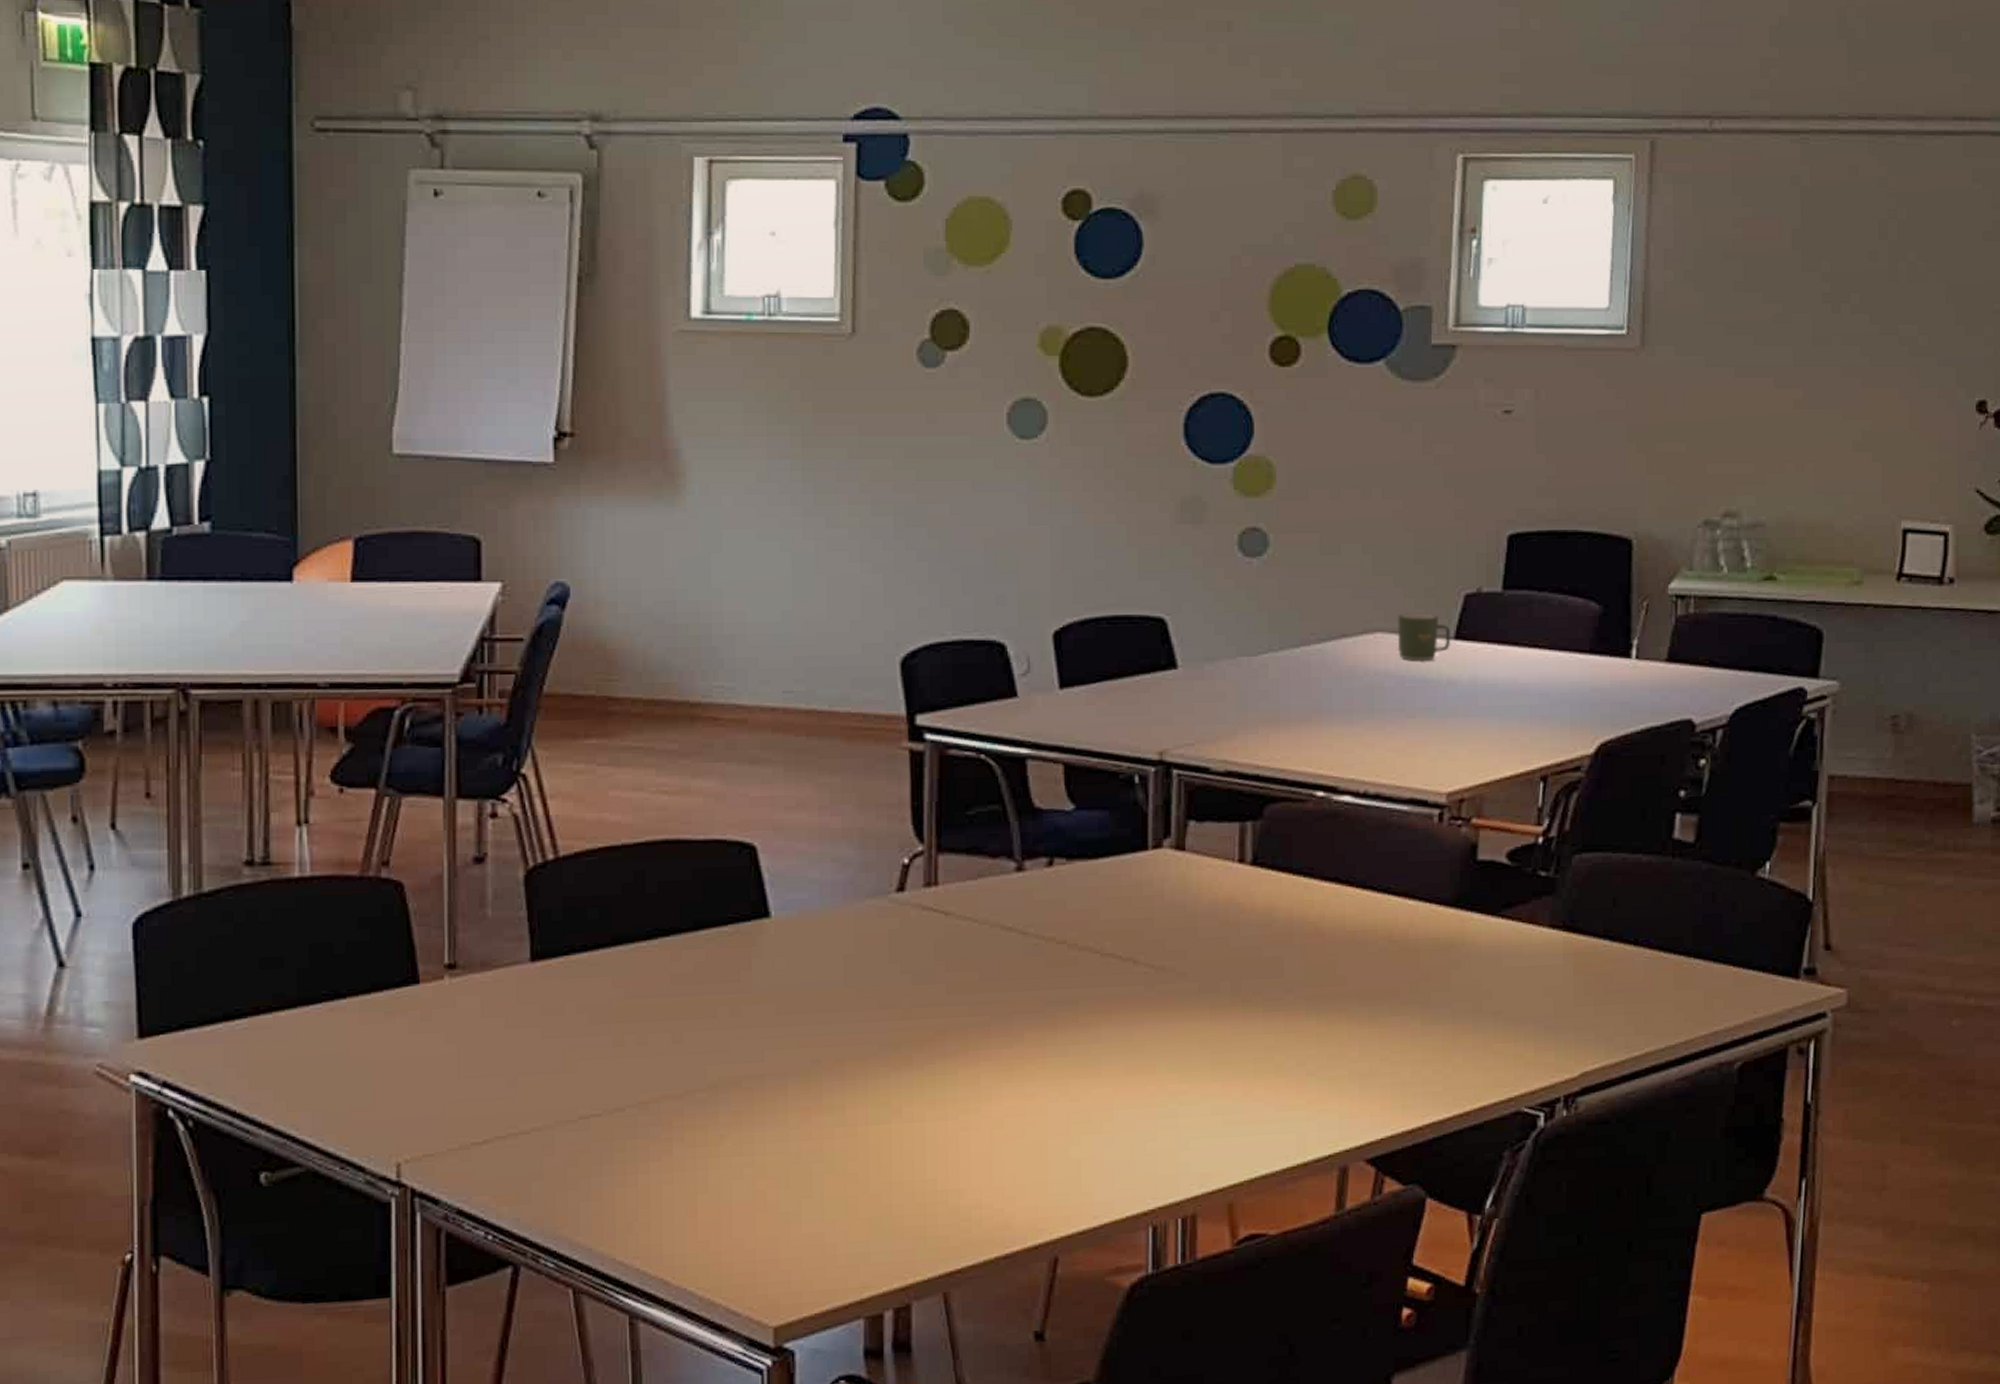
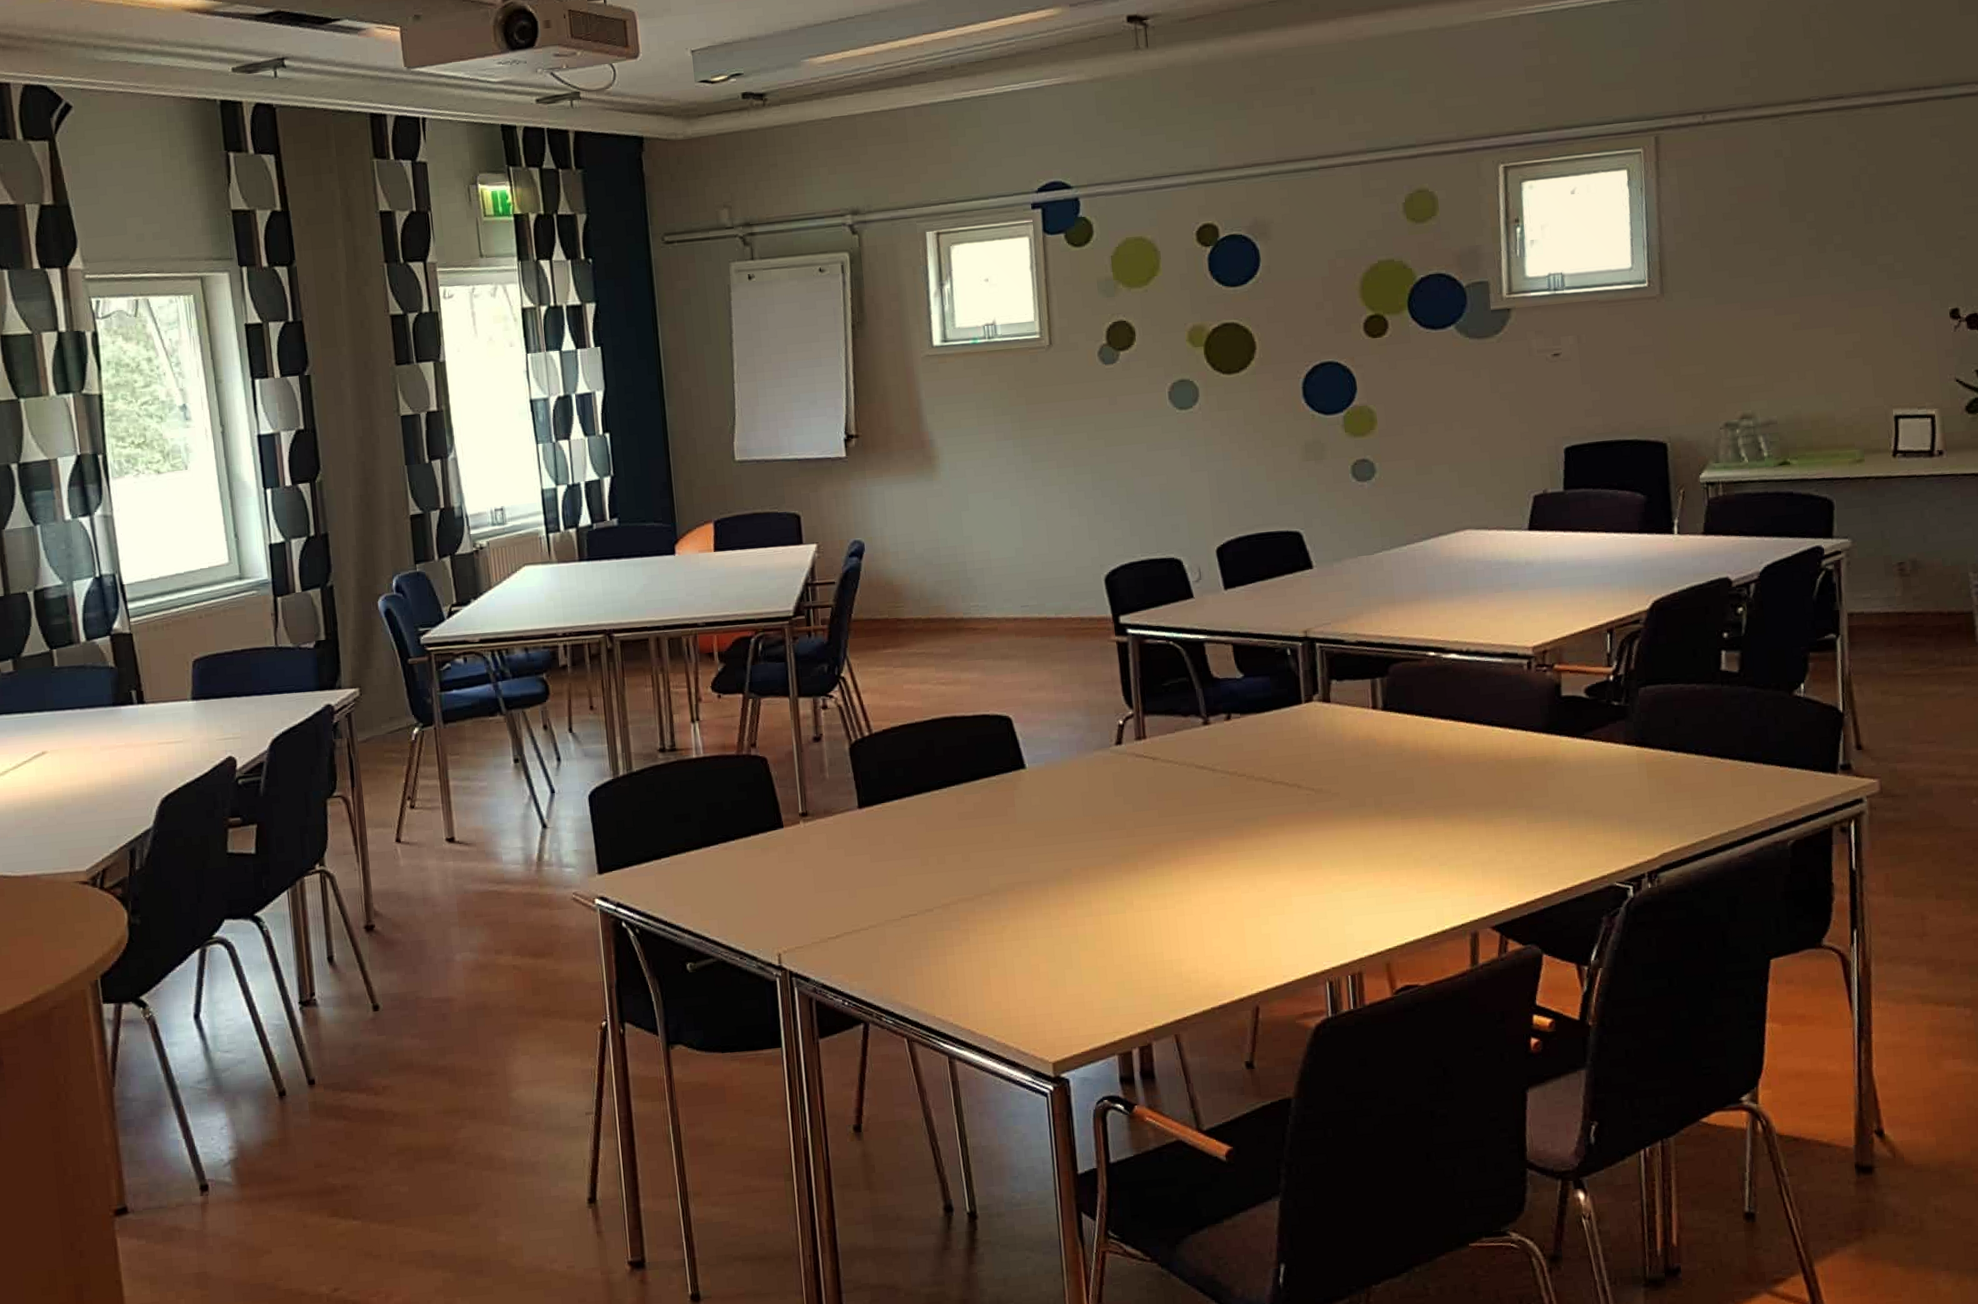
mug: present [1397,612,1451,662] -> none [1481,512,1526,550]

